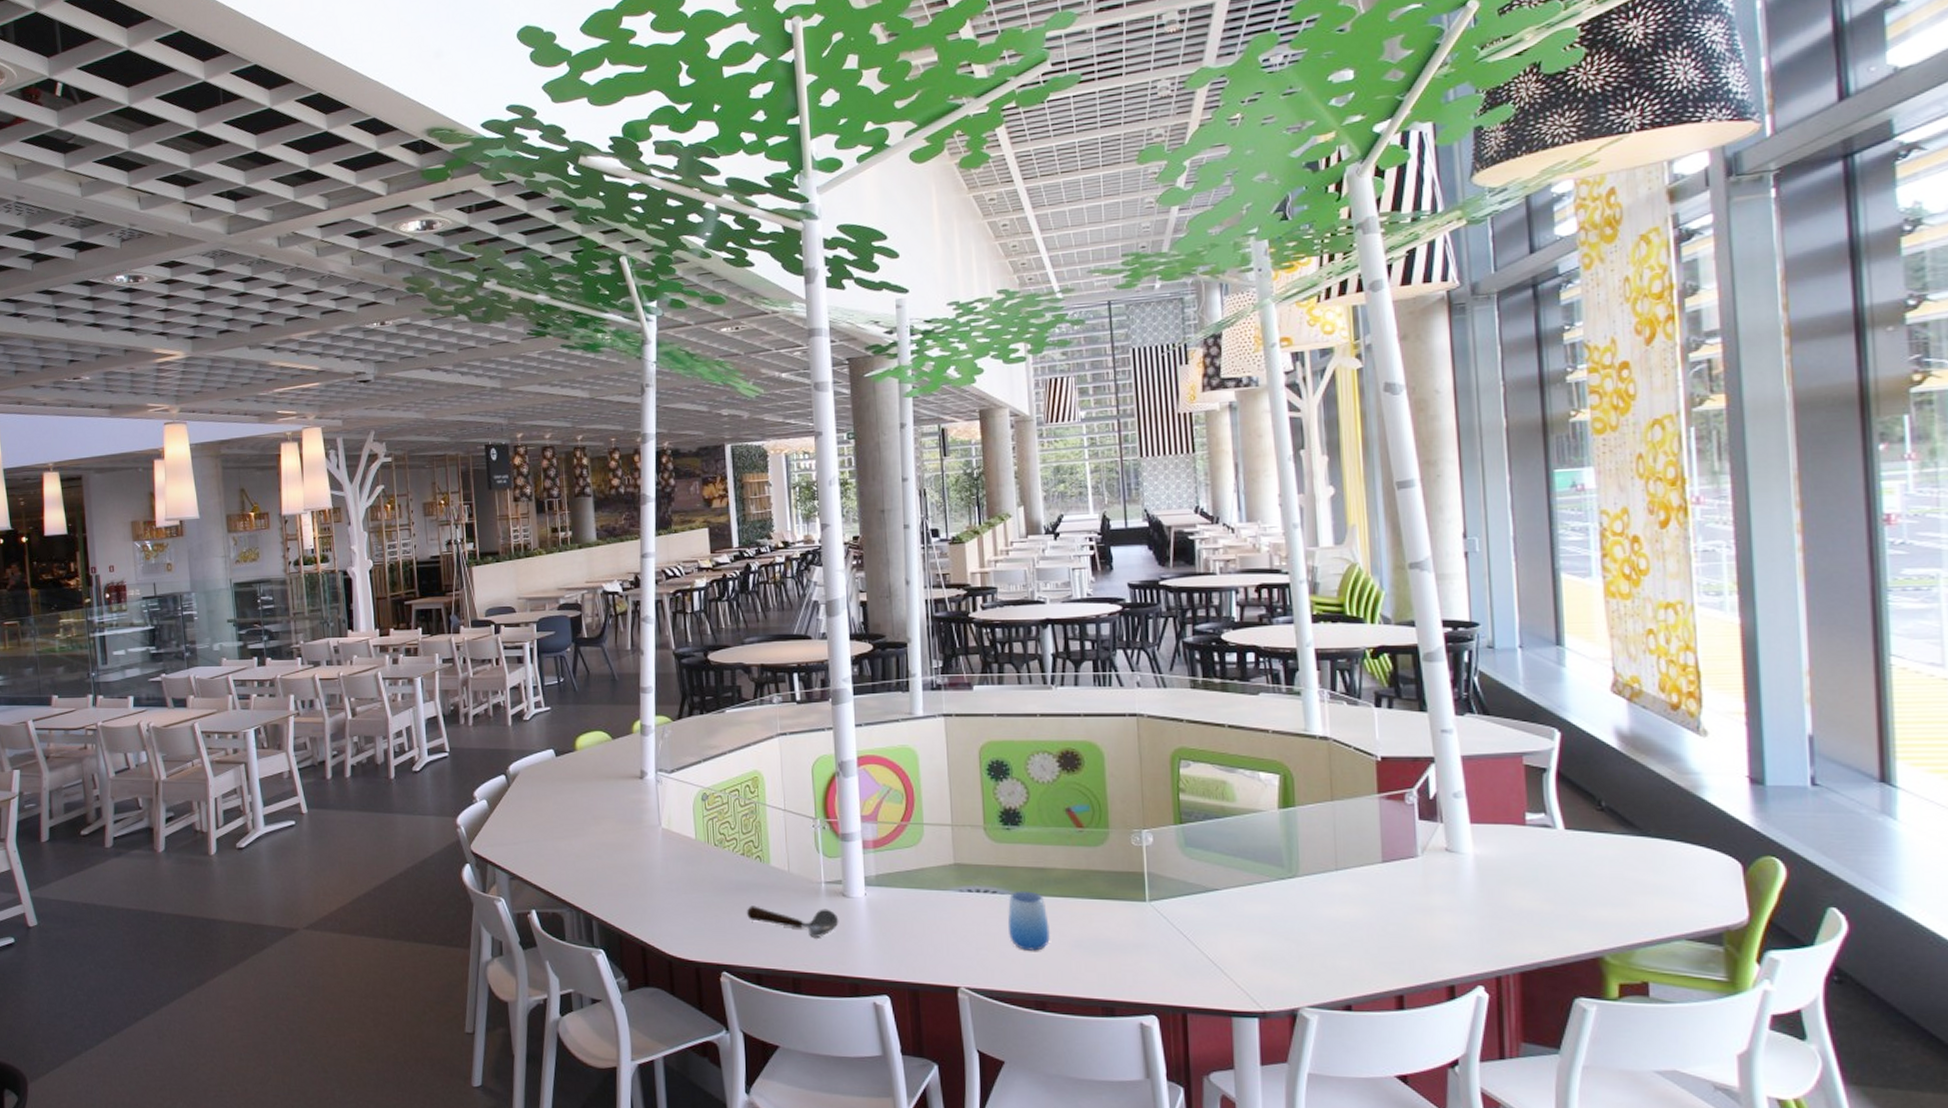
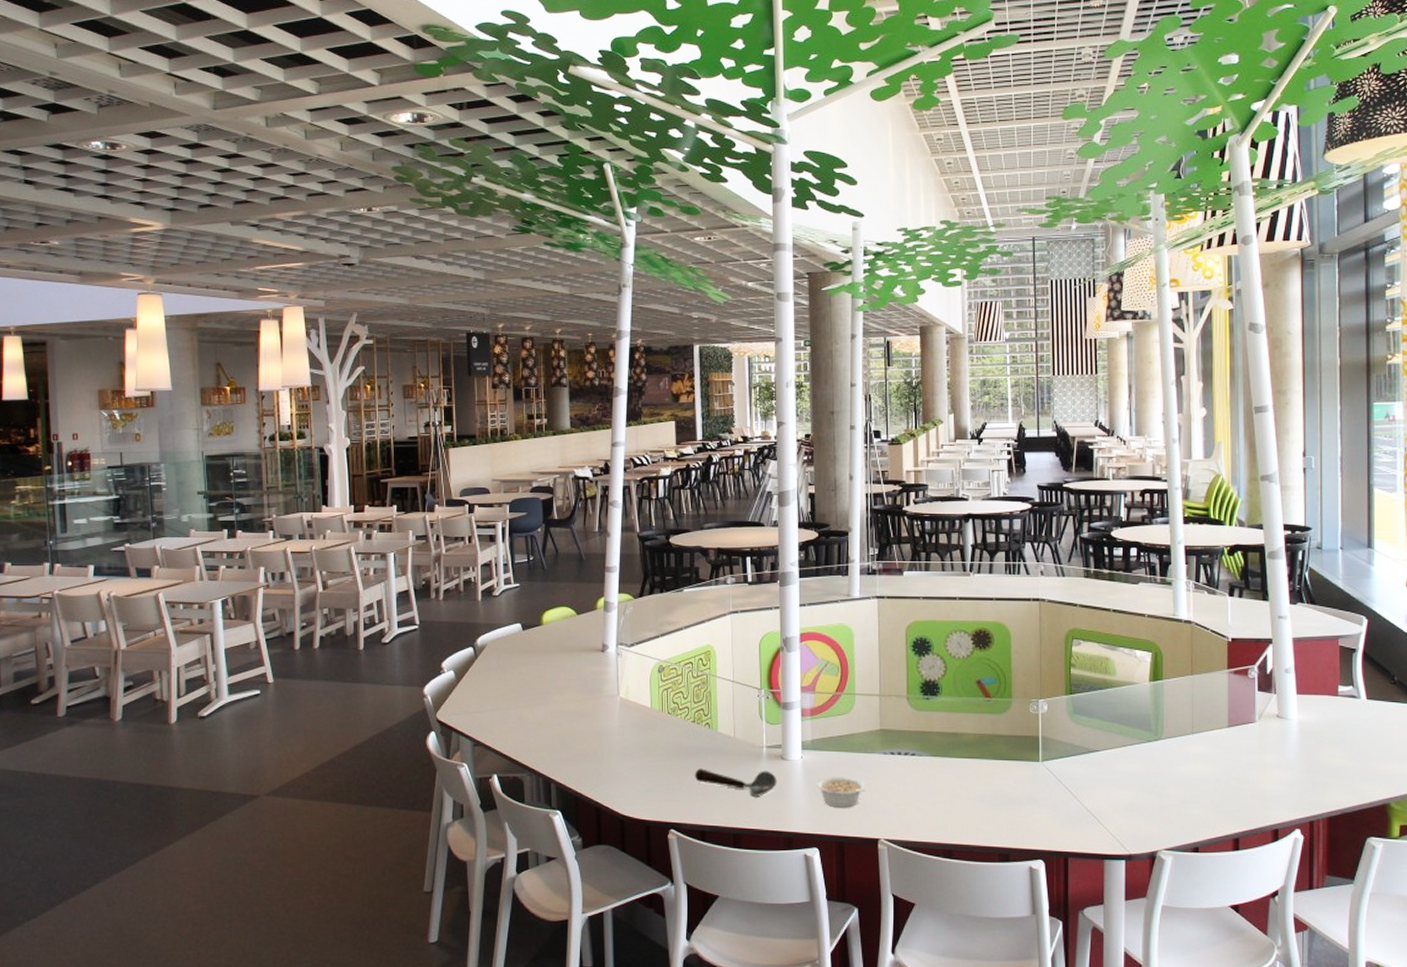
legume: none [883,916,940,951] -> present [816,776,865,808]
cup: present [1007,891,1051,951] -> none [923,753,960,806]

